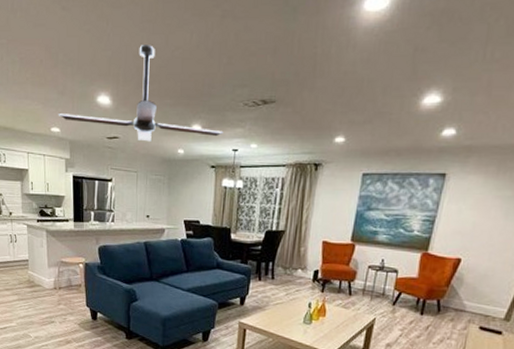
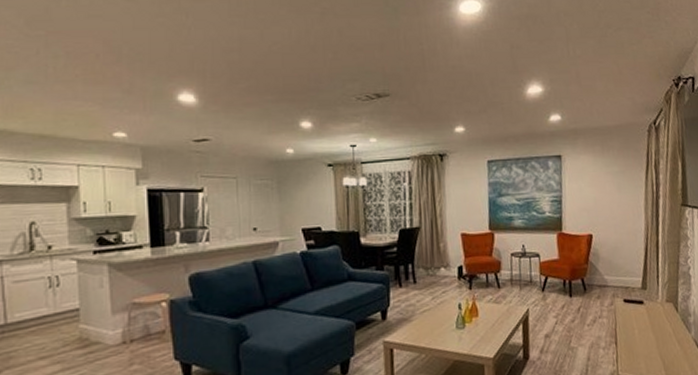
ceiling fan: present [58,45,223,142] -> none [123,39,338,142]

